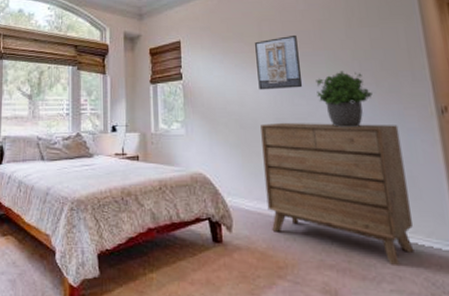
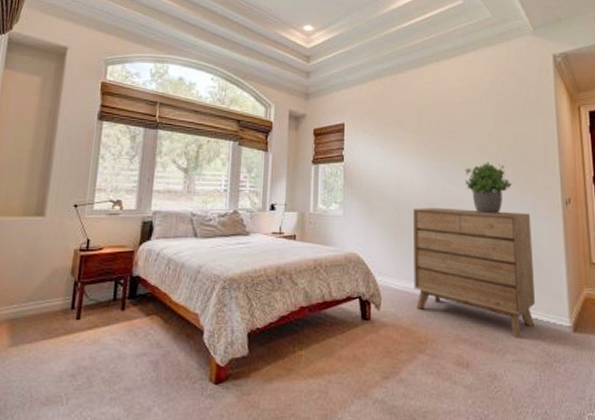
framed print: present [255,34,303,90] -> none [414,125,454,176]

